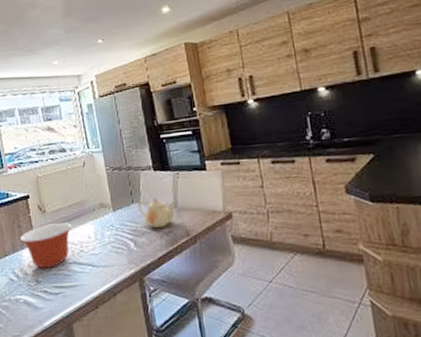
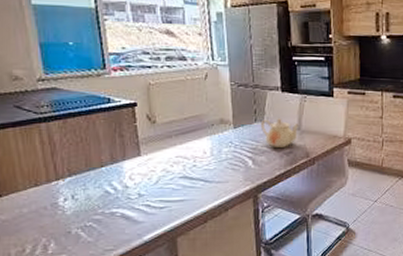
mixing bowl: present [21,223,72,269] -> none [122,136,185,182]

